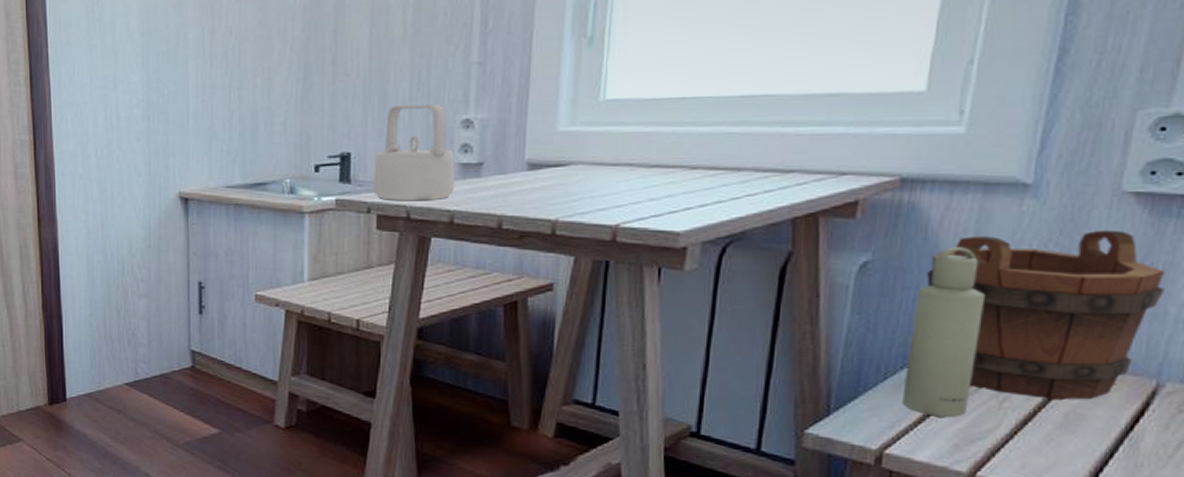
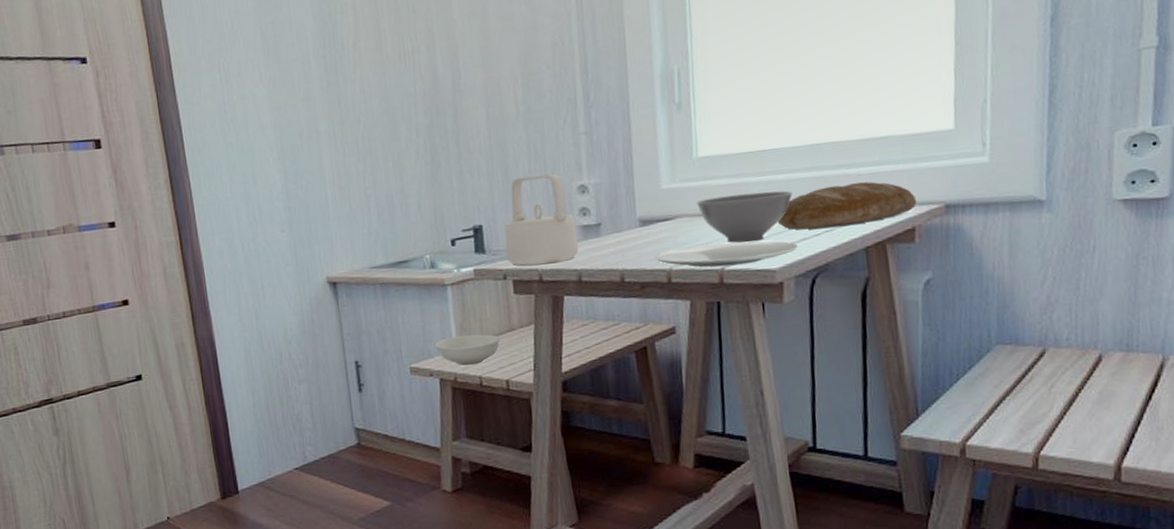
bowl: none [284,267,356,300] -> present [434,334,501,367]
plate: none [540,197,710,223] -> present [655,240,798,267]
bowl: none [596,144,713,200] -> present [696,190,793,243]
bread: none [689,144,865,191] -> present [777,181,917,230]
bottle: present [901,247,986,417] -> none [972,259,1026,408]
wooden bucket: present [926,229,1164,400] -> none [977,232,1156,382]

